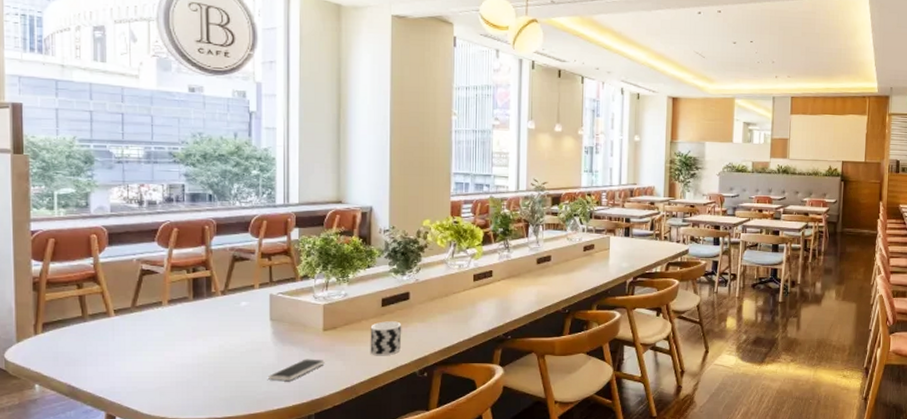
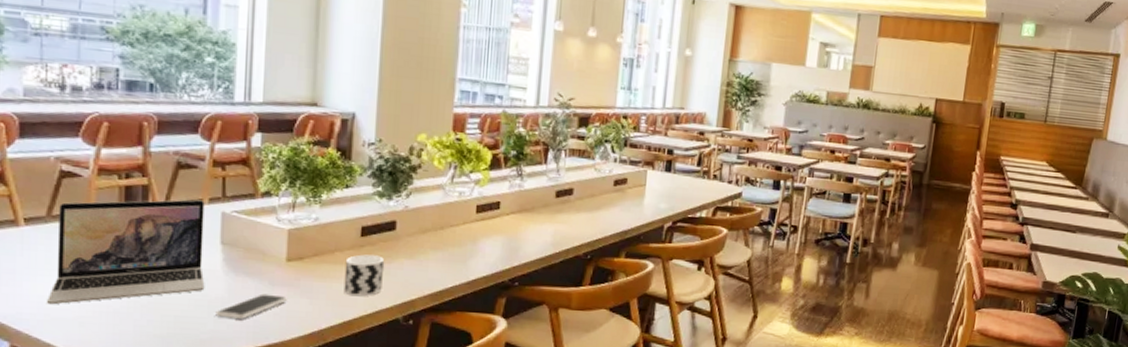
laptop: none [134,286,259,379] -> present [47,199,205,305]

